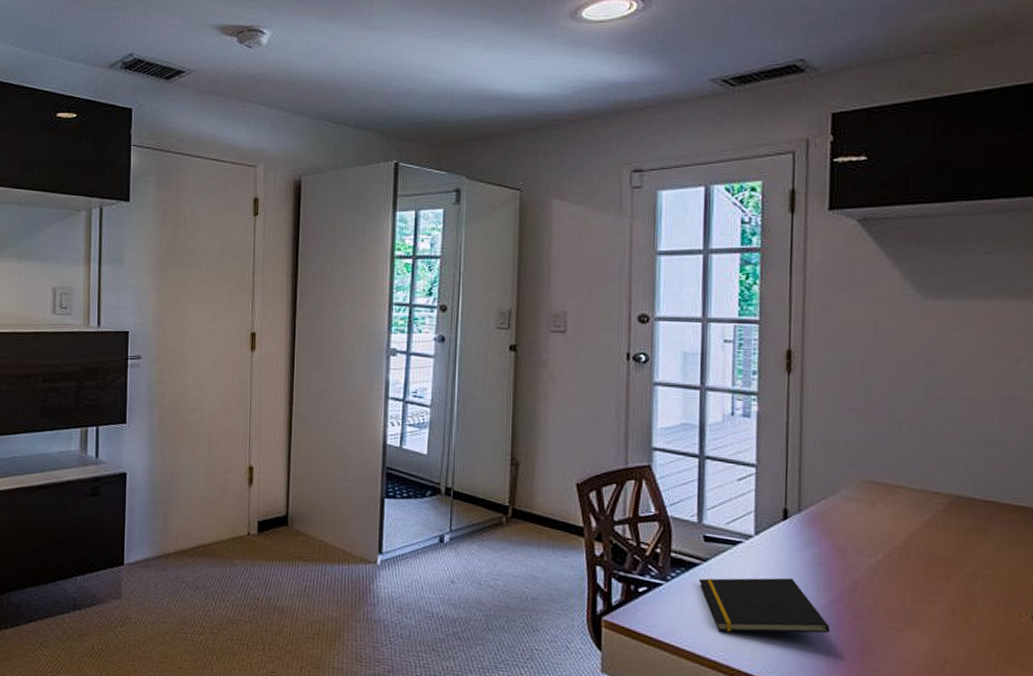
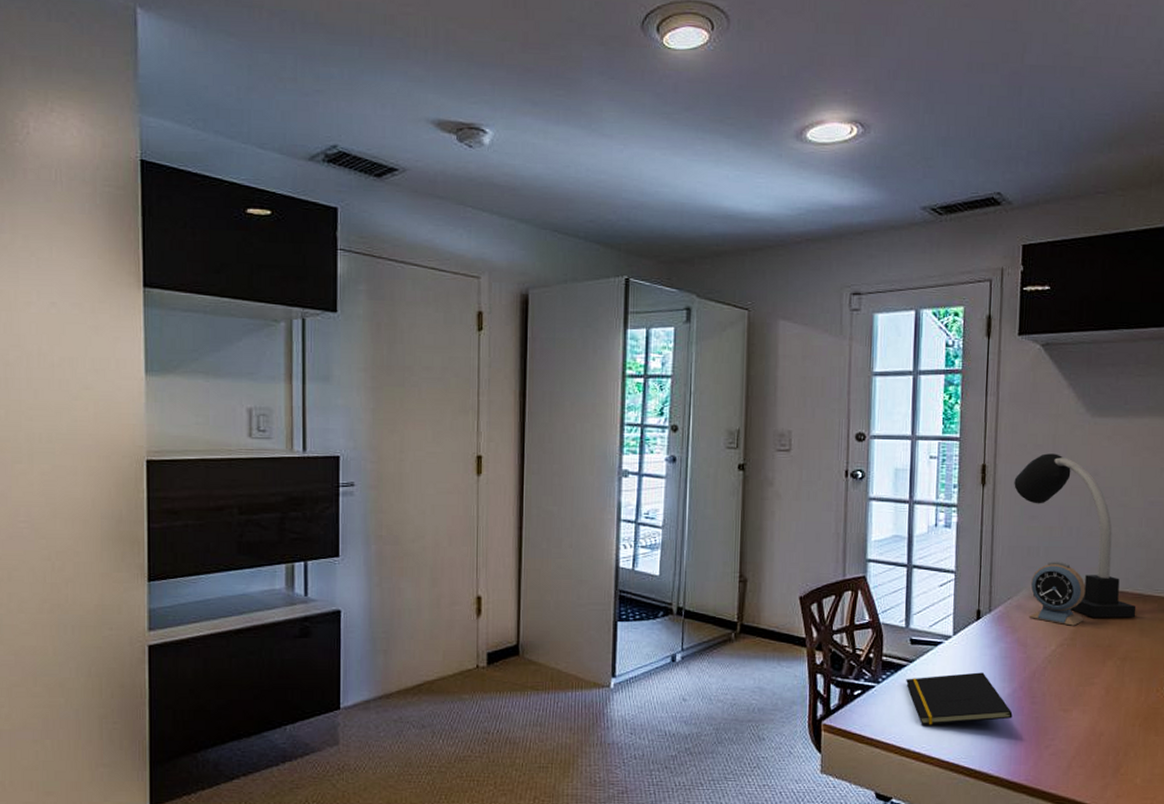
desk lamp: none [826,339,989,529] -> present [1014,453,1136,618]
alarm clock: none [848,459,921,534] -> present [1029,561,1086,626]

